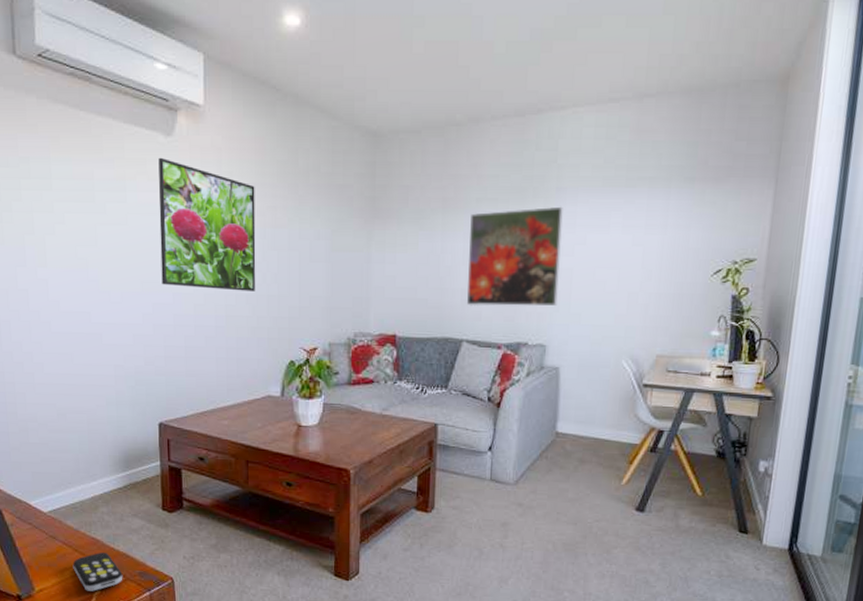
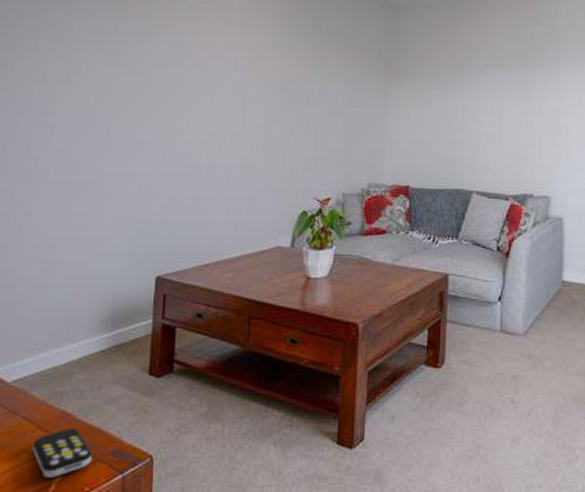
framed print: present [158,157,256,292] -> none [176,15,279,143]
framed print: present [466,206,563,306] -> none [476,73,561,161]

